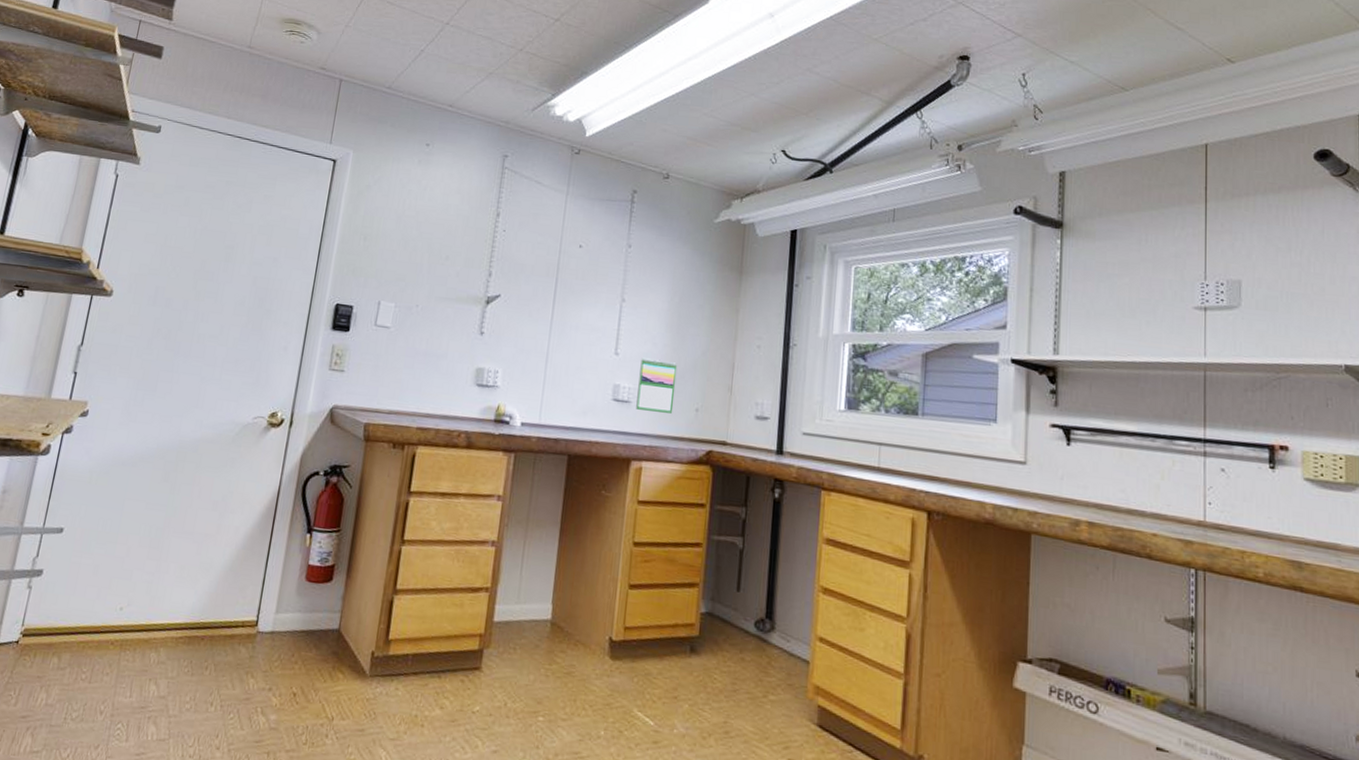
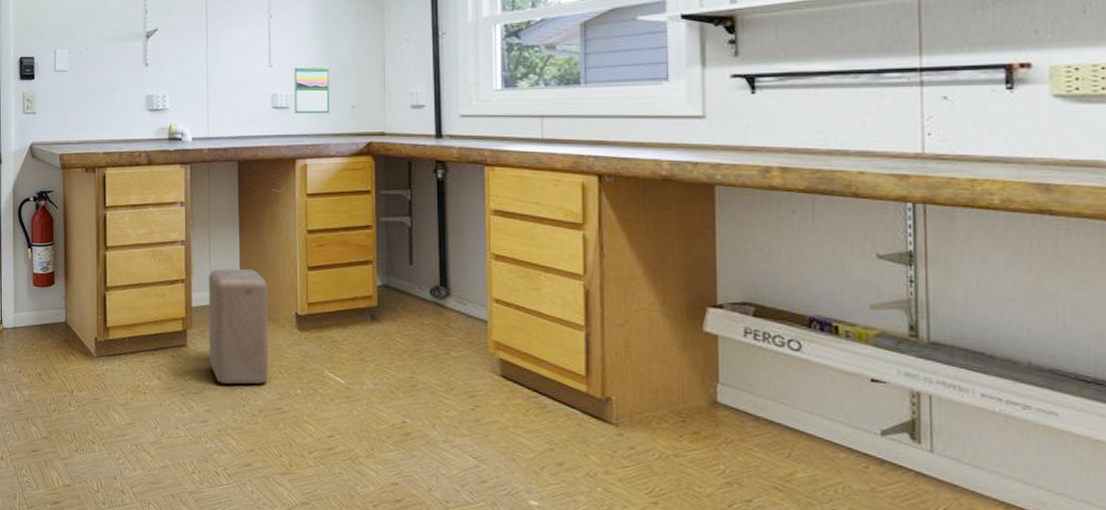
stool: none [504,578,583,721] -> present [208,268,269,385]

